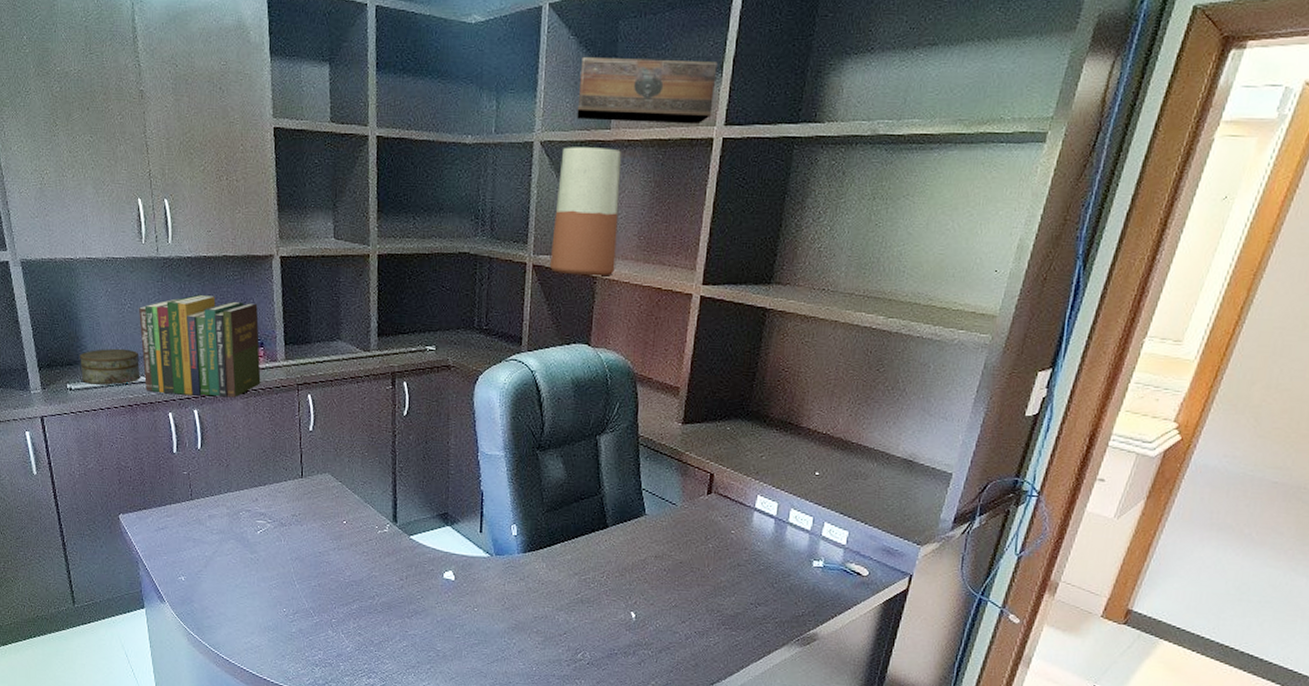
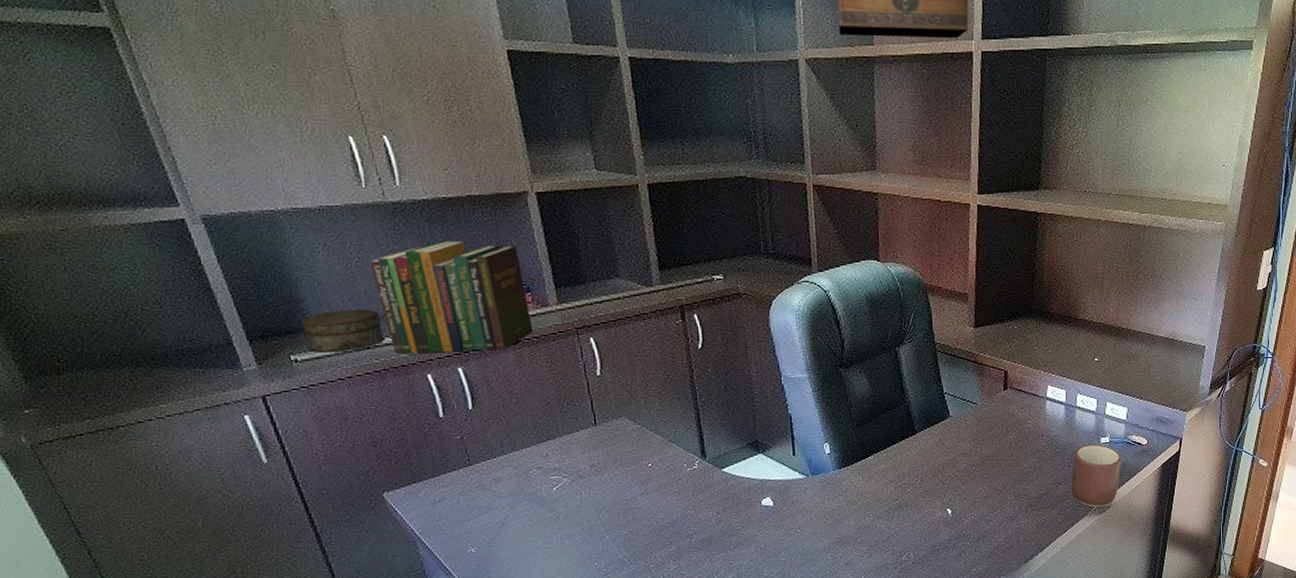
vase: present [550,147,622,277] -> none [828,64,894,193]
mug: none [772,566,837,638] -> present [1071,444,1122,508]

